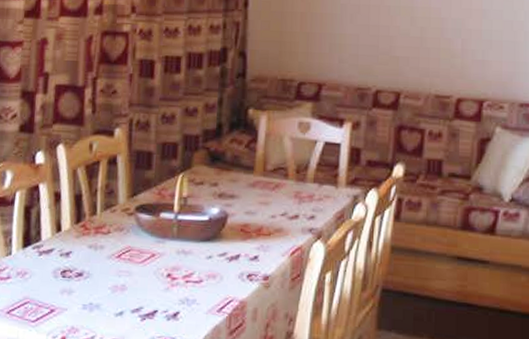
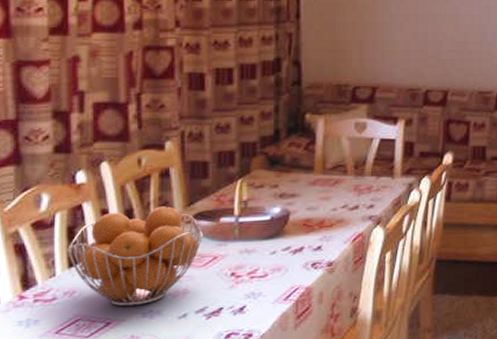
fruit basket: none [23,194,144,296] -> present [67,206,204,307]

